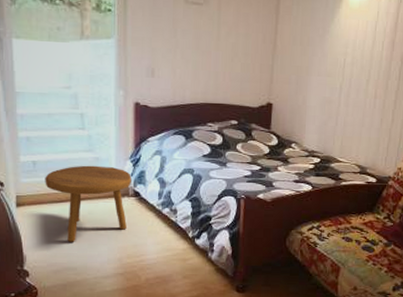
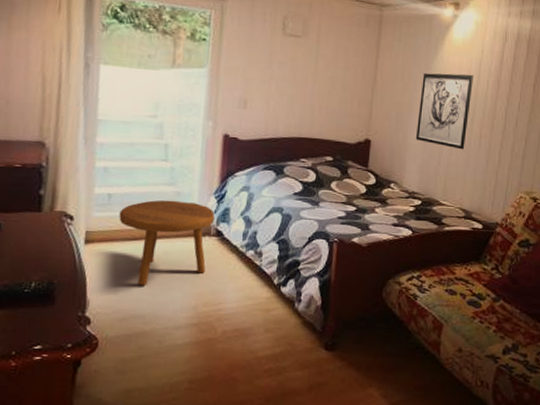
wall art: none [314,36,370,110] -> present [415,73,474,150]

